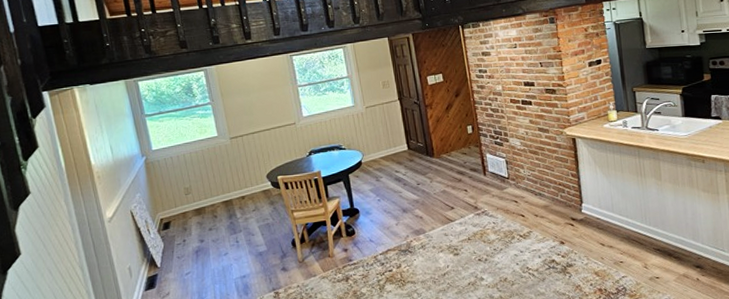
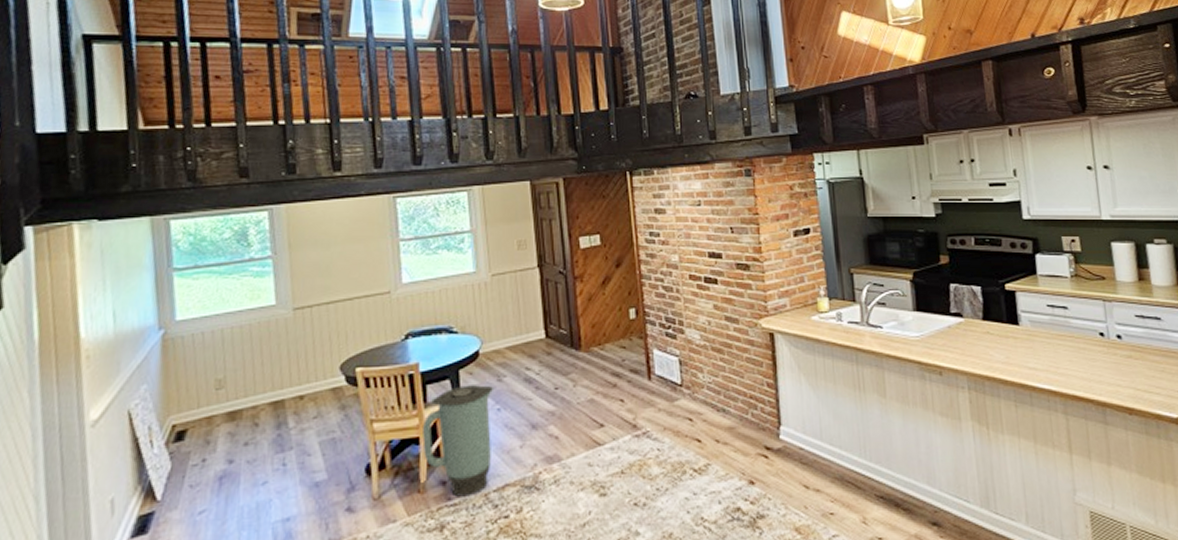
trash can: none [327,184,377,259] -> present [421,385,494,497]

